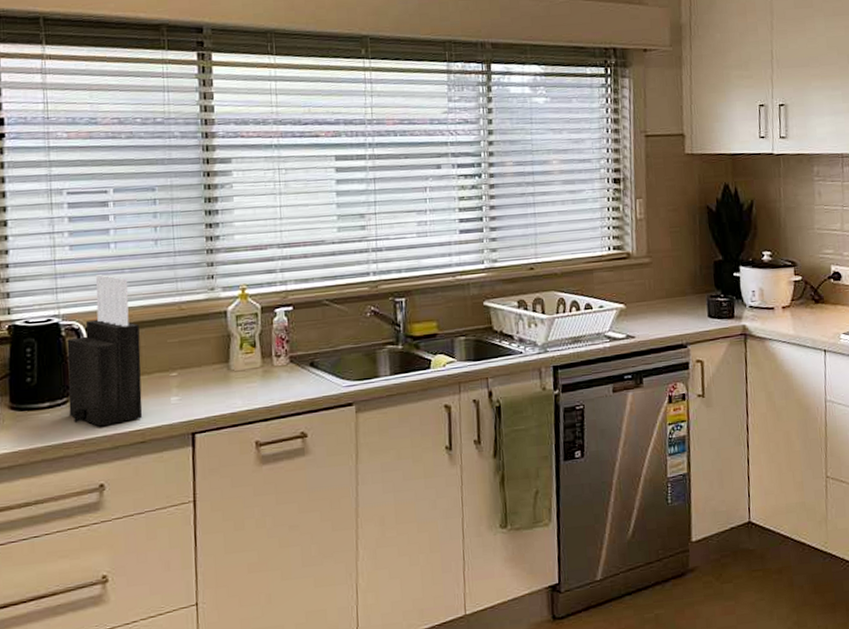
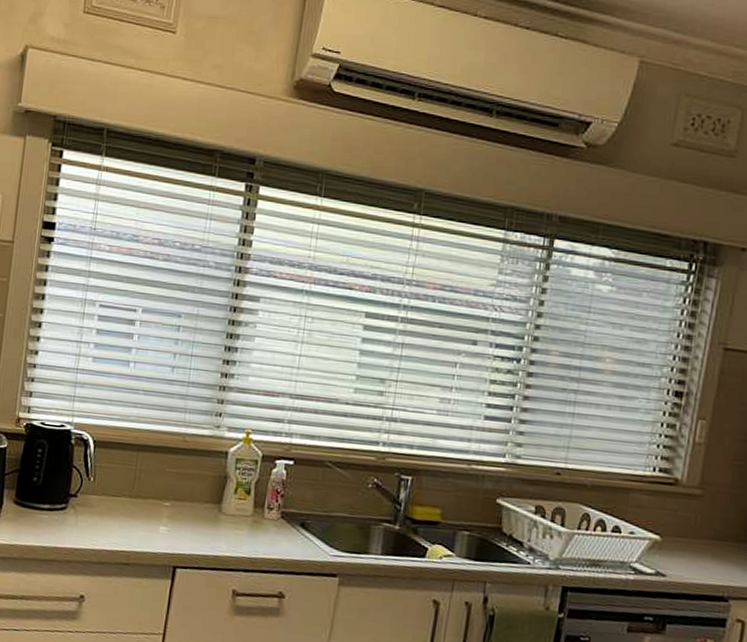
knife block: present [67,274,143,427] -> none [65,391,143,541]

